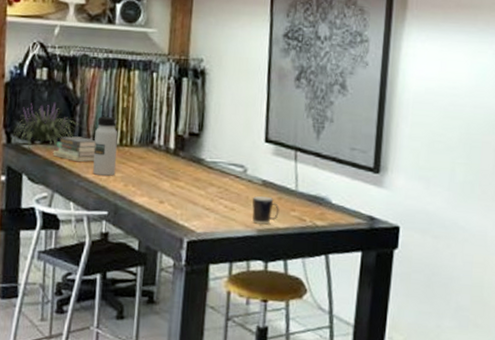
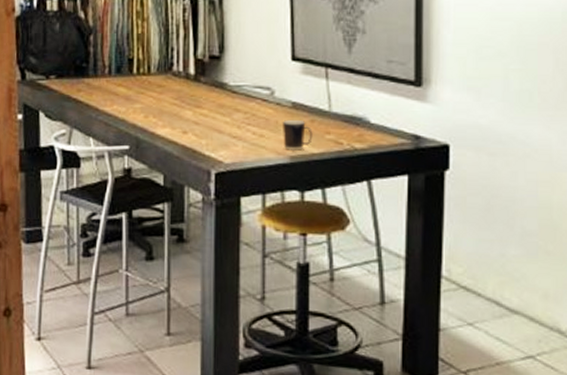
plant: present [12,102,79,152] -> none [26,33,94,88]
books: present [53,136,96,162] -> none [68,68,113,95]
water bottle: present [93,116,118,176] -> none [110,45,135,108]

